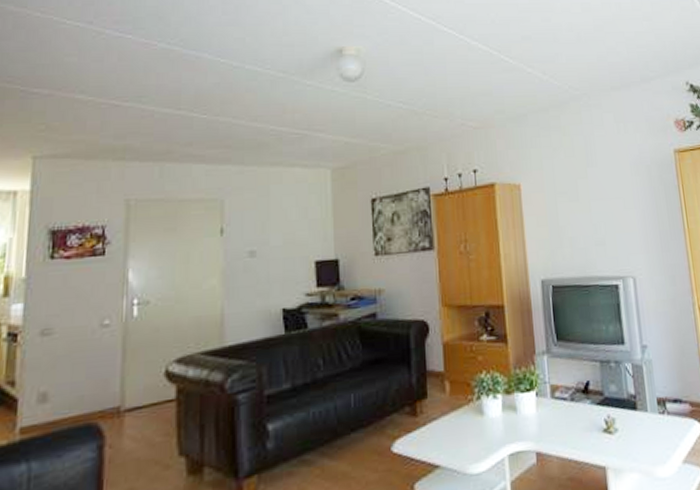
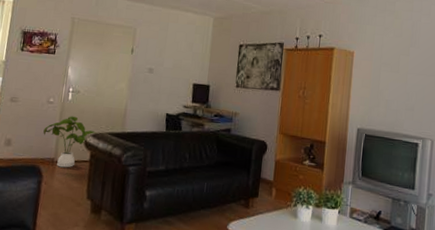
house plant: none [98,338,183,418] -> present [43,116,97,168]

